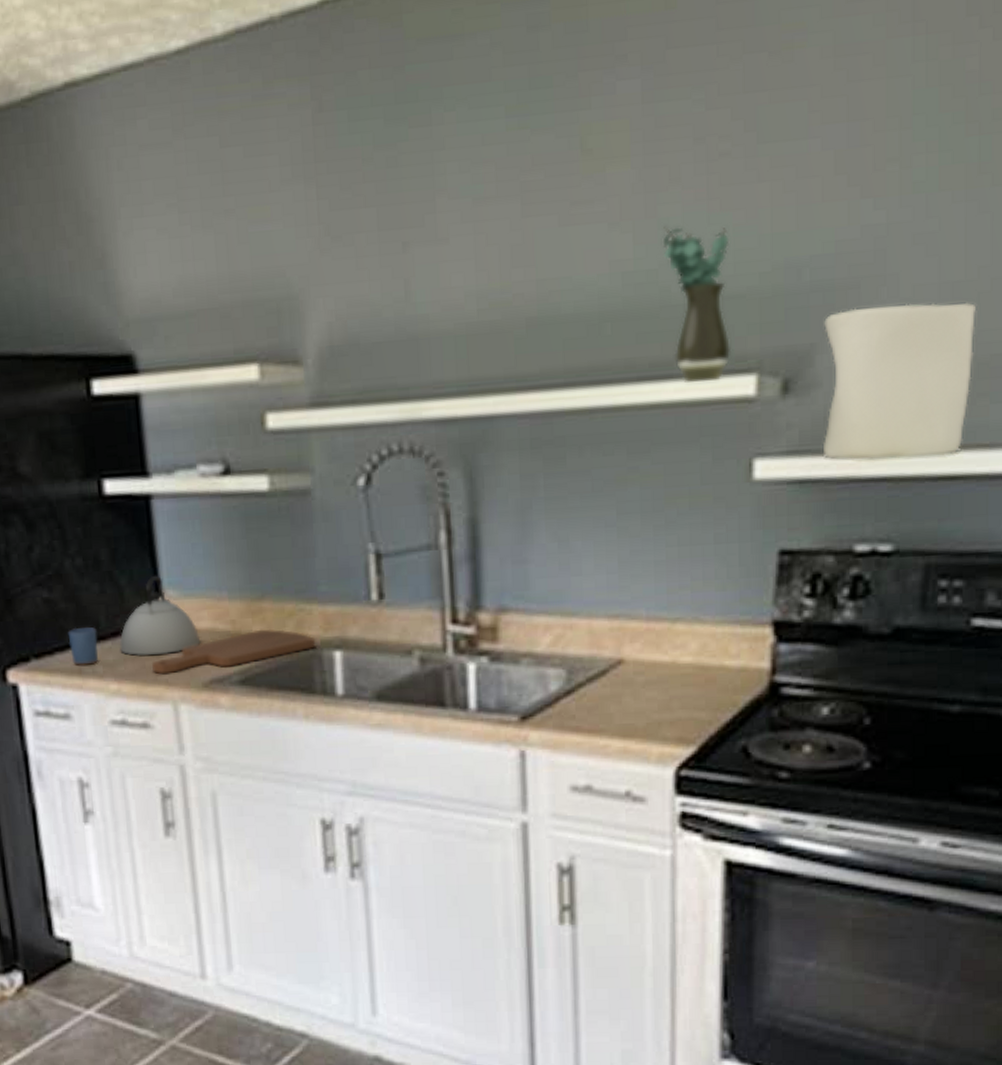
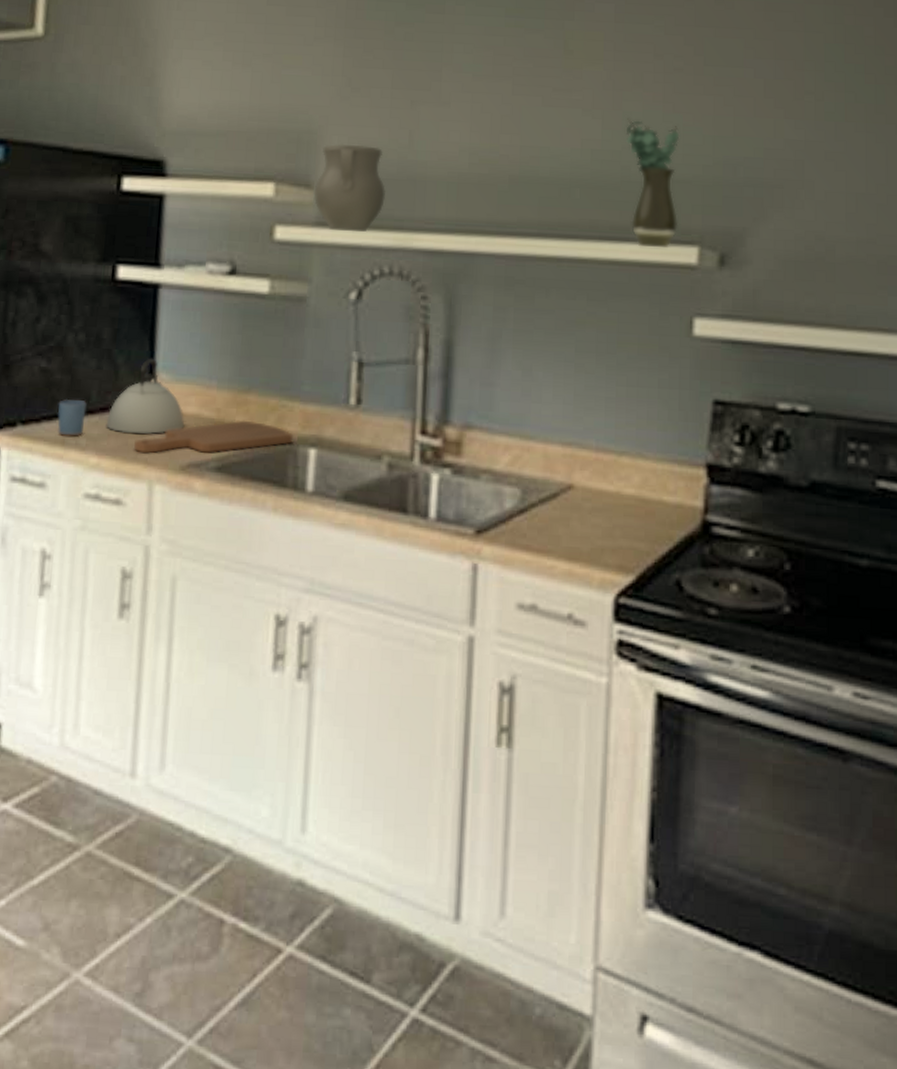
ceramic jug: none [304,305,385,410] -> present [314,143,385,232]
ceramic pot: present [824,302,976,460] -> none [753,204,875,333]

